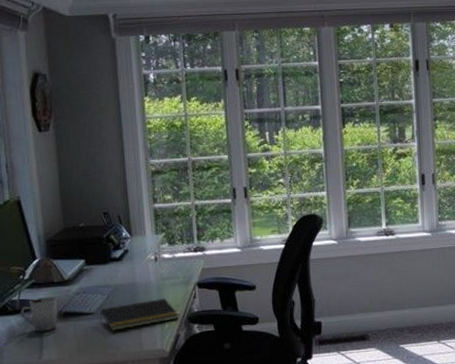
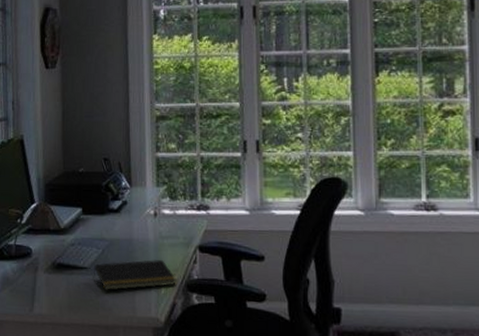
cup: present [20,296,58,332] -> none [15,244,52,282]

